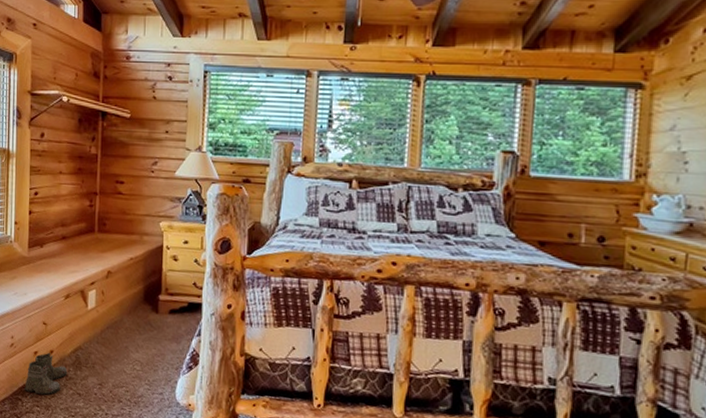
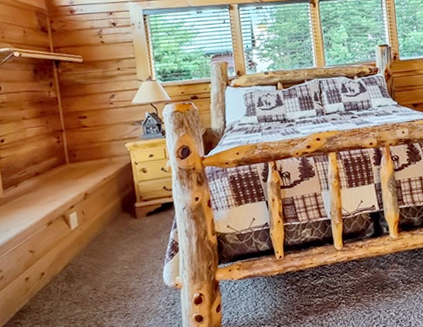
boots: present [24,352,68,398] -> none [21,275,62,319]

